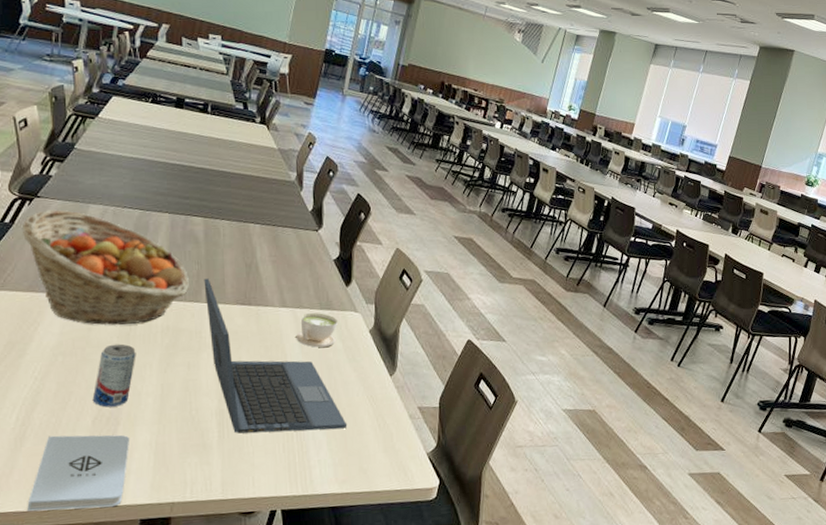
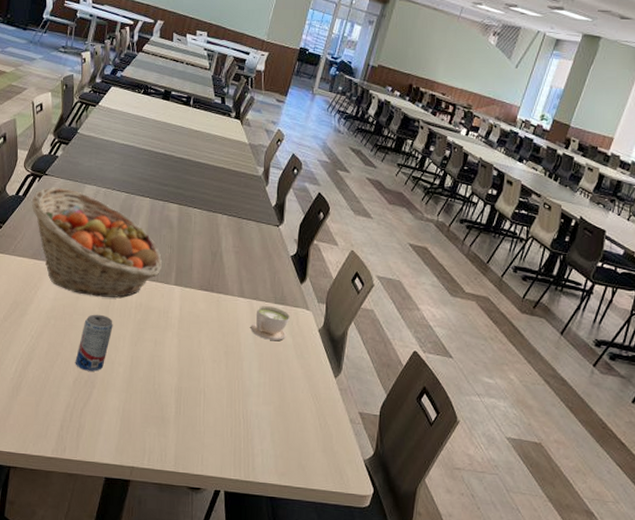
notepad: present [27,435,129,512] -> none [18,389,101,462]
laptop: present [203,278,348,434] -> none [174,262,291,423]

